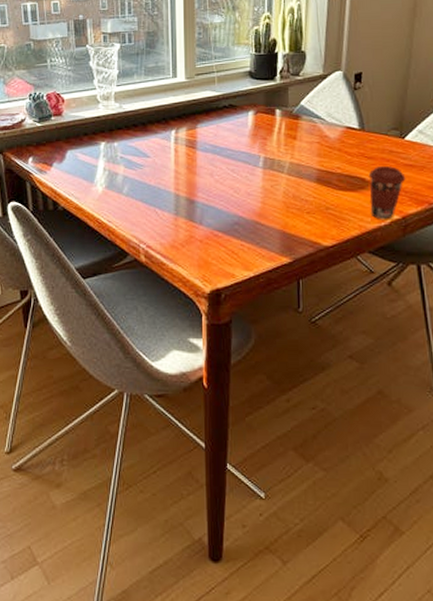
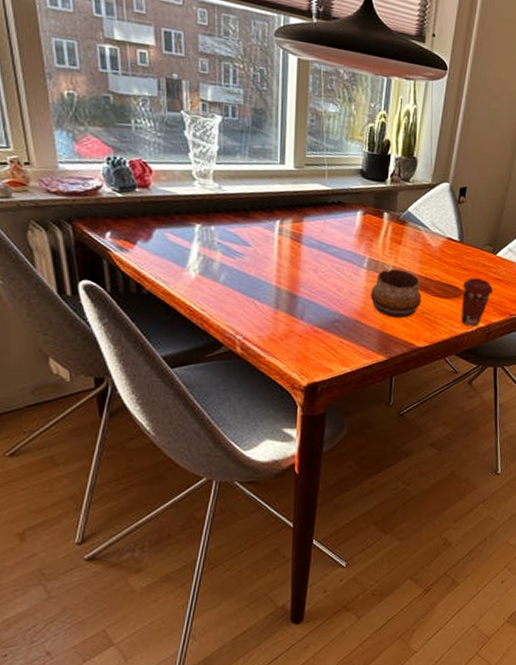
decorative bowl: none [268,164,324,216] -> present [370,268,422,318]

